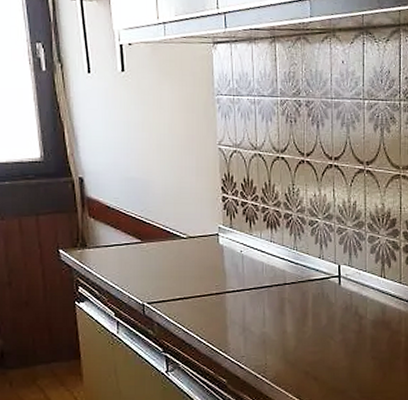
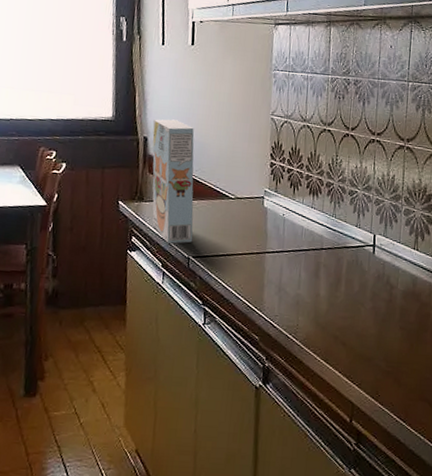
cereal box: none [87,156,146,292] -> present [152,119,194,244]

